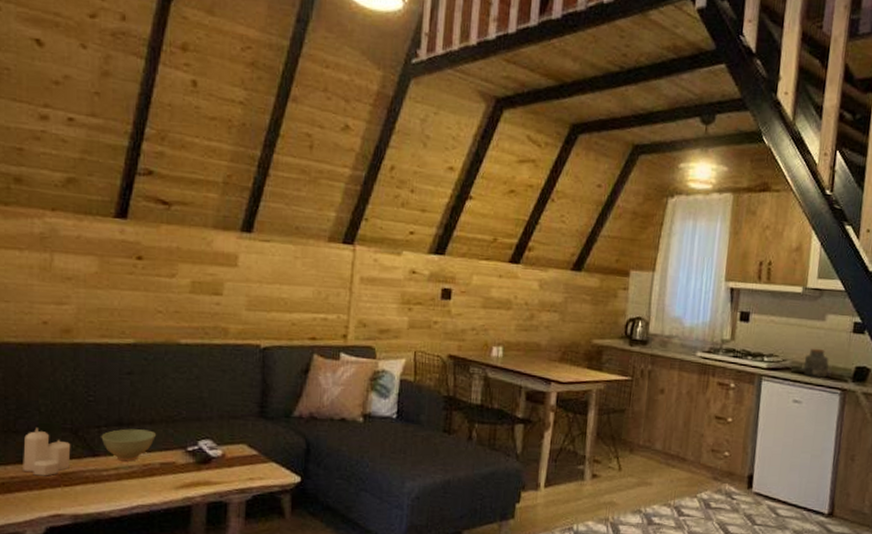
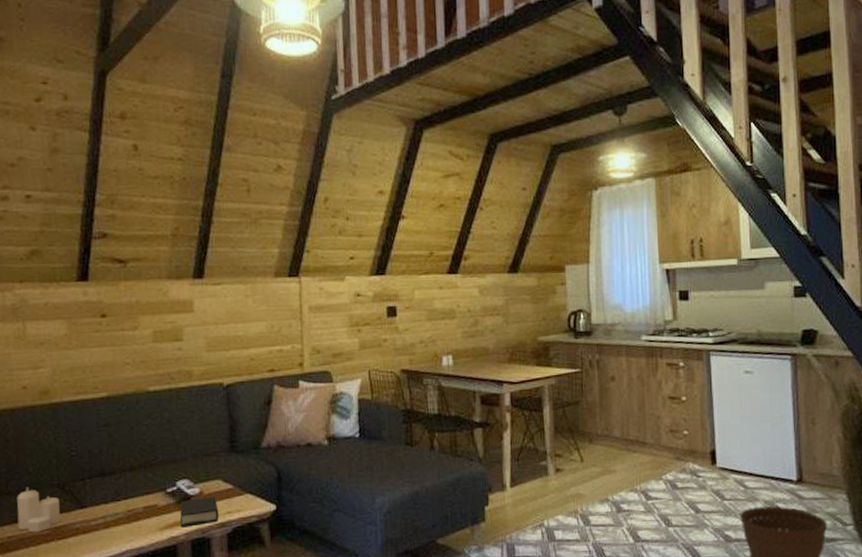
bowl: present [101,429,157,462] -> none [86,477,137,510]
book: none [197,460,240,489] -> present [180,497,219,527]
jar: present [803,348,829,378] -> none [749,317,776,346]

